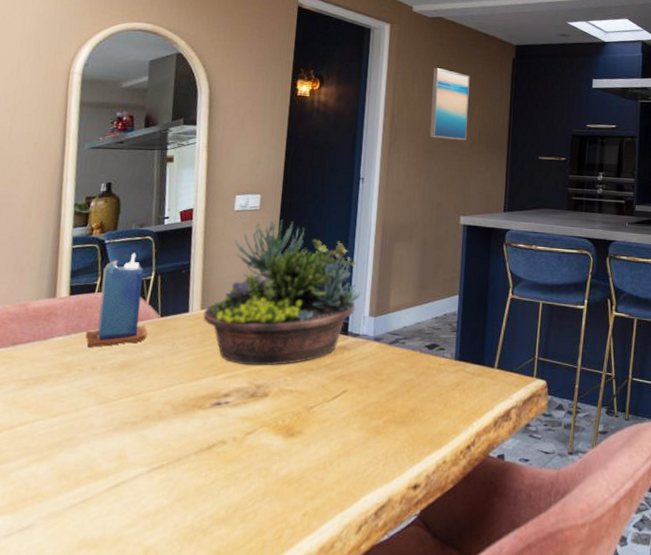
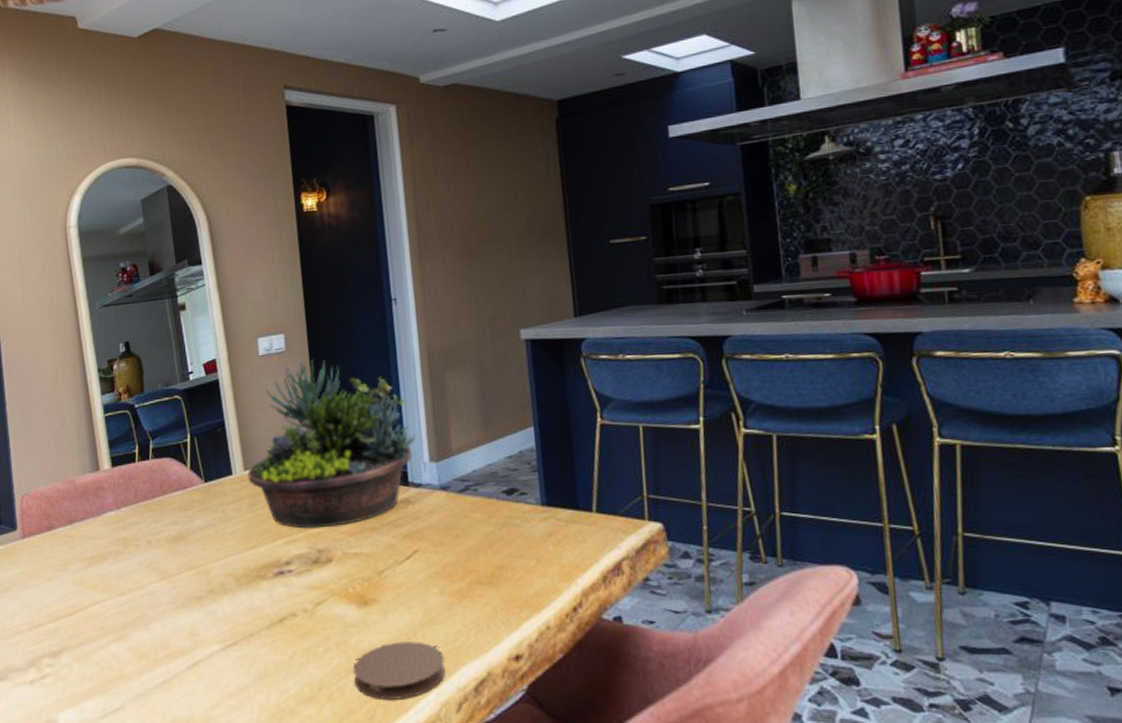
candle: present [85,252,149,347] -> none [134,415,196,520]
coaster: none [269,470,353,523] -> present [353,642,445,701]
wall art: present [429,67,470,140] -> none [457,147,513,237]

